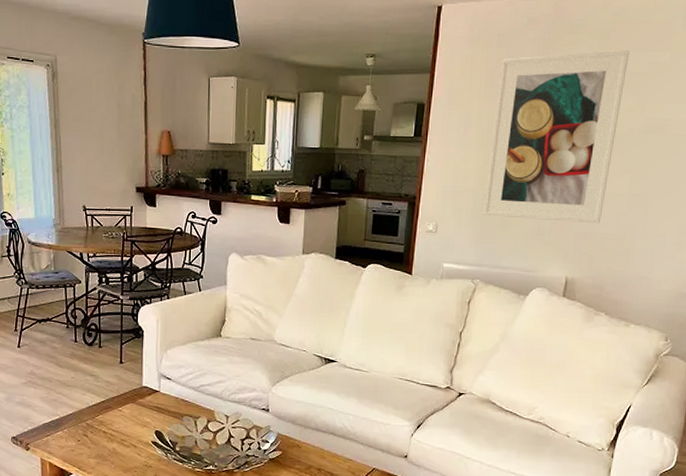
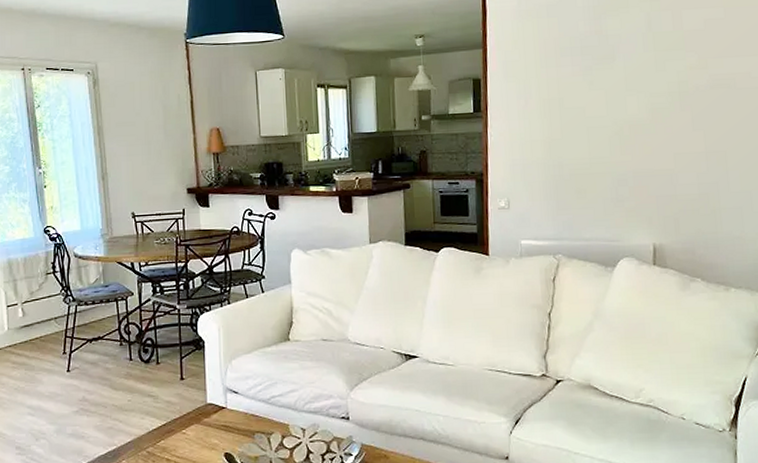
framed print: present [483,51,629,224] -> none [554,10,683,187]

